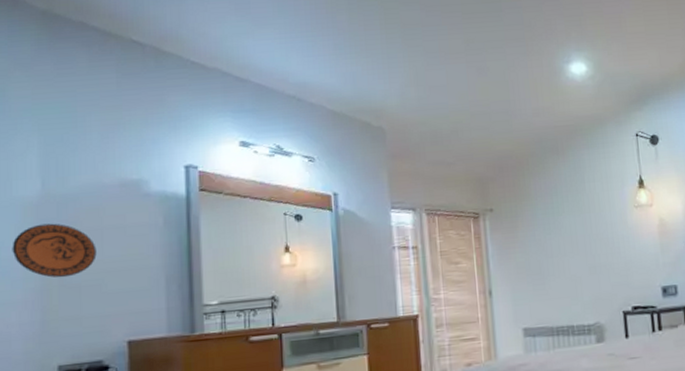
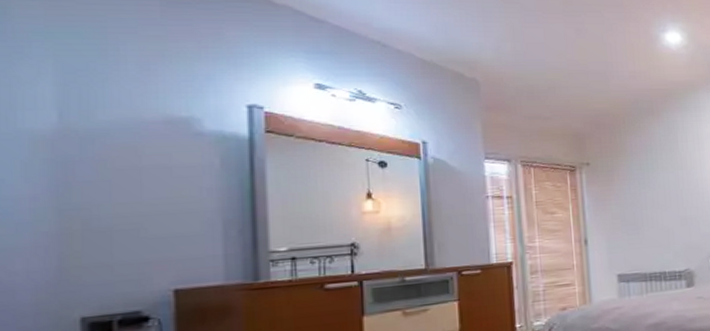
decorative plate: present [12,223,97,278] -> none [16,160,133,221]

